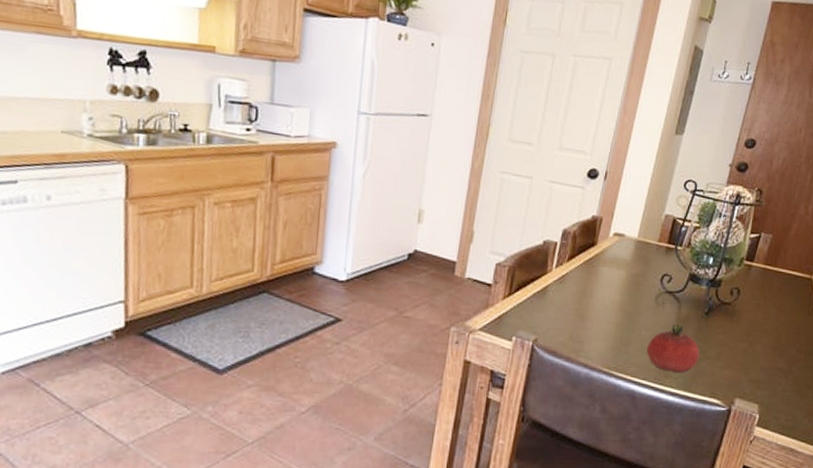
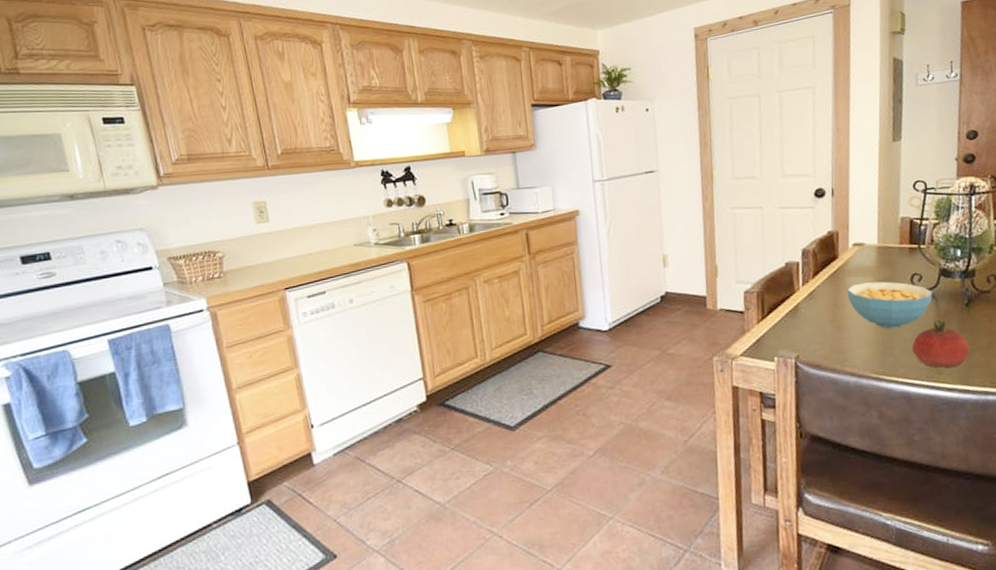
cereal bowl: none [597,274,678,326] -> present [846,281,933,329]

